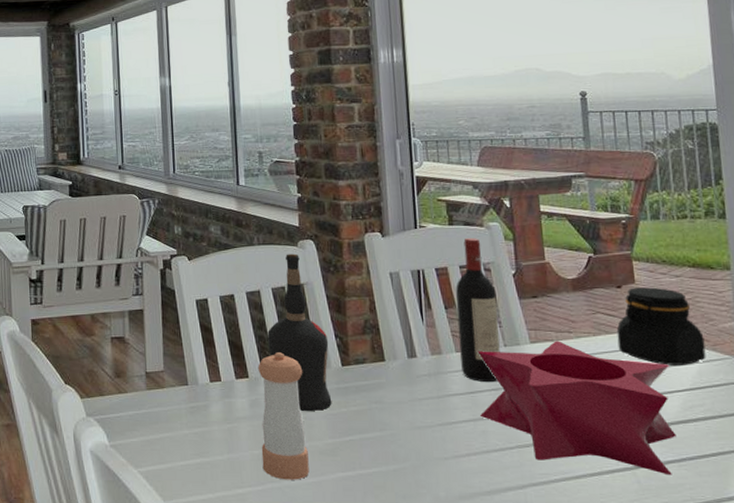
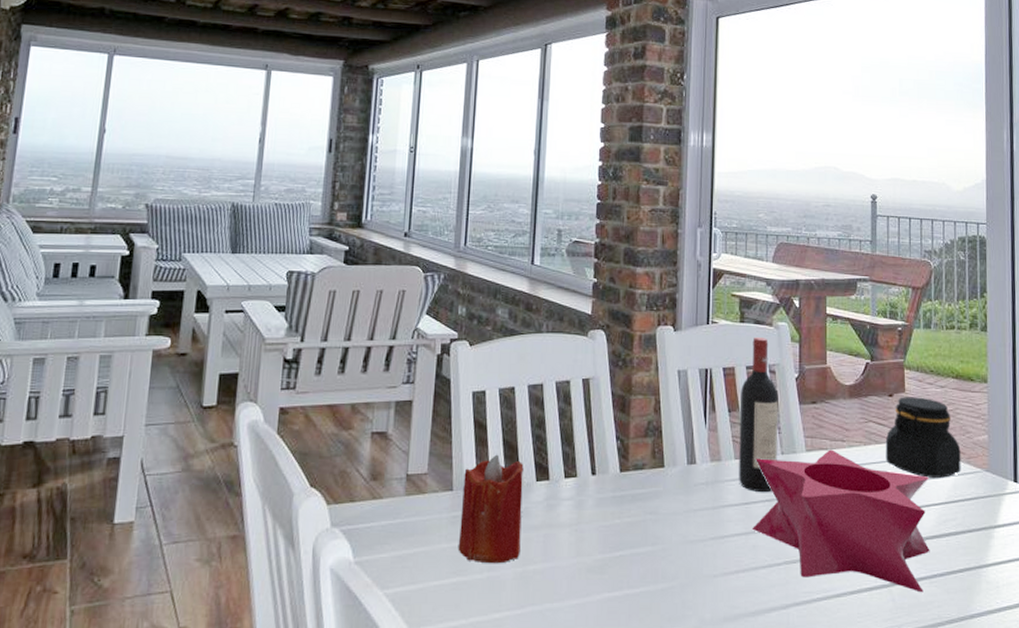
candle: none [196,353,255,447] -> present [458,454,524,564]
pepper shaker: present [258,352,310,480] -> none [524,455,579,602]
liquor bottle: present [267,253,332,412] -> none [544,344,609,523]

